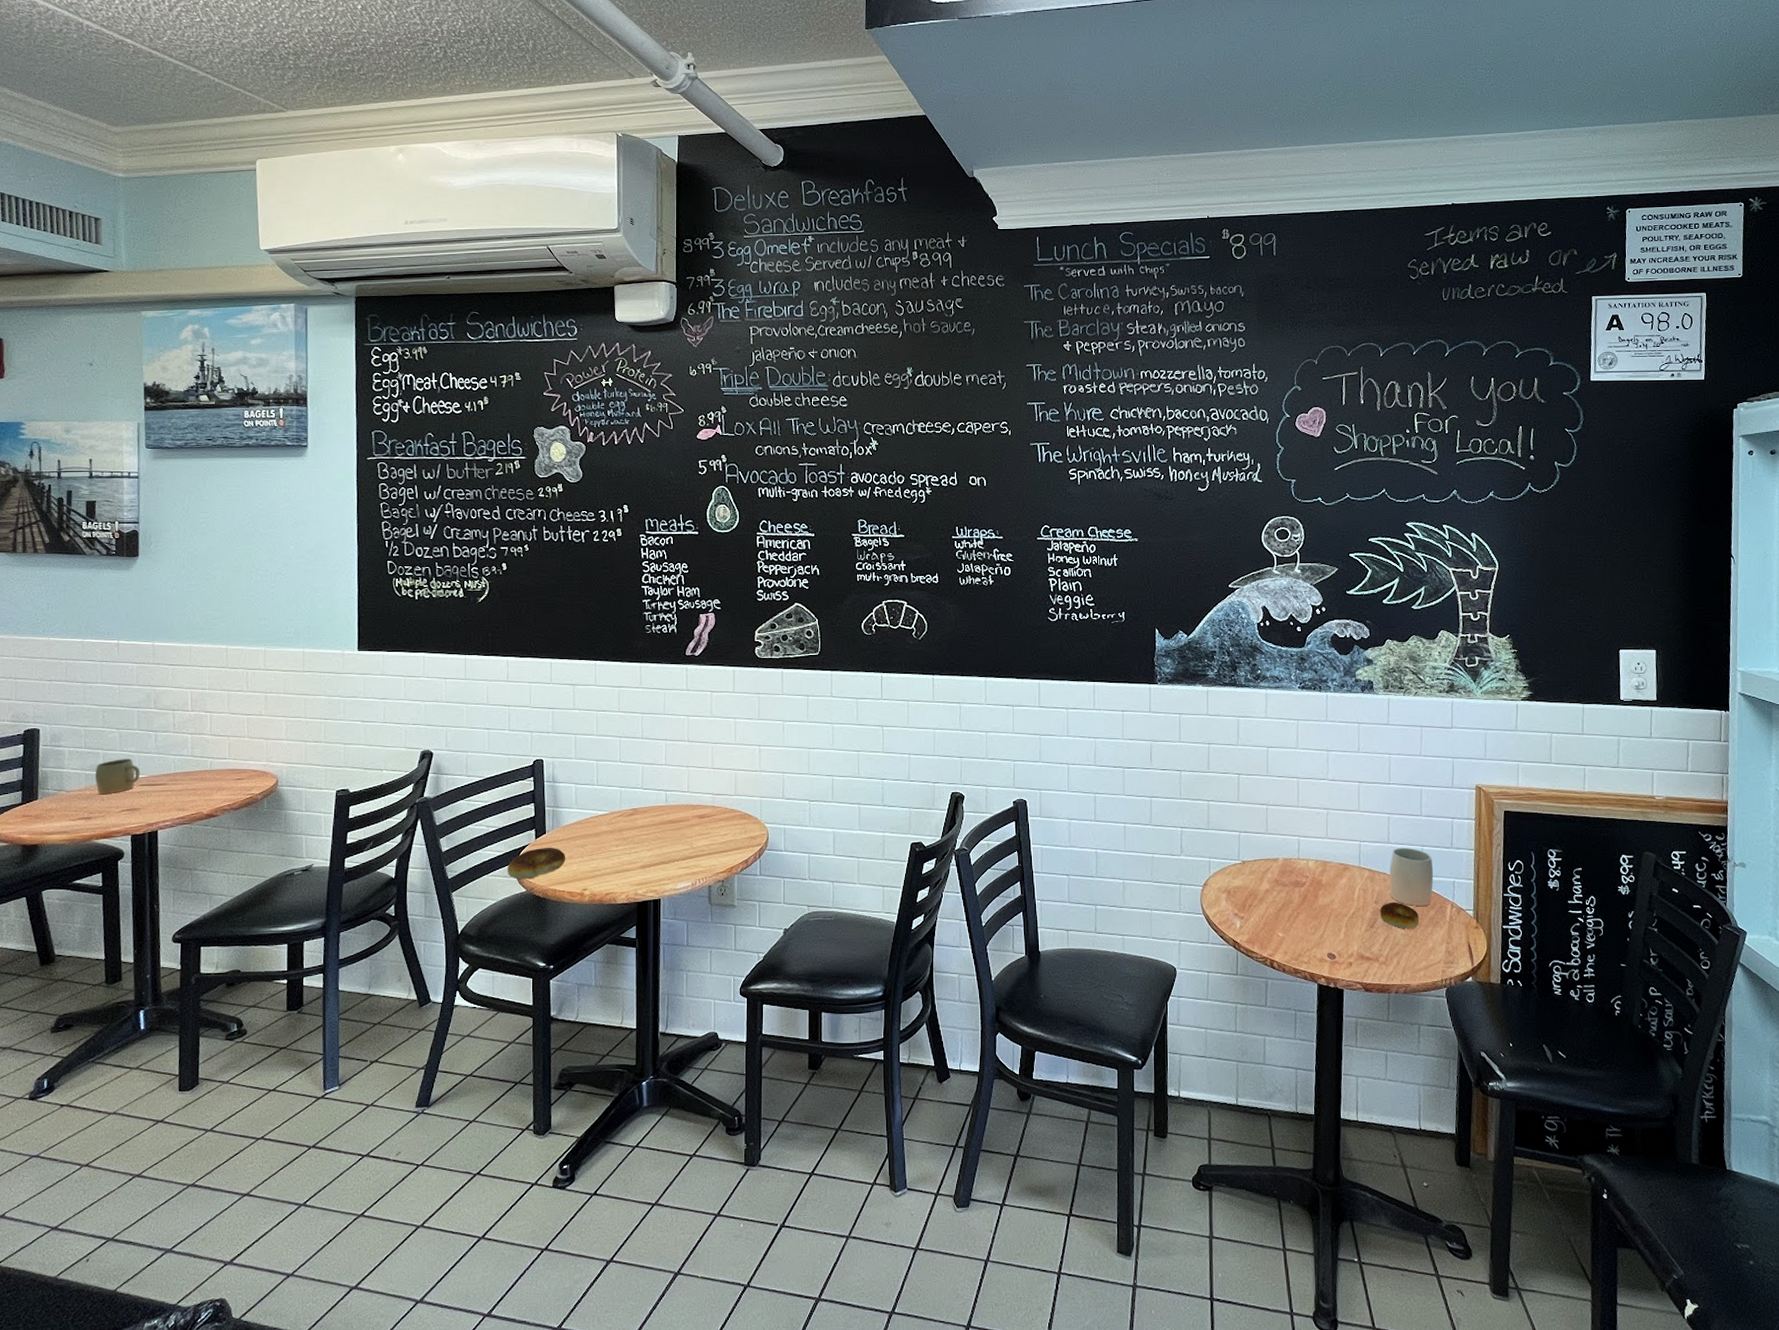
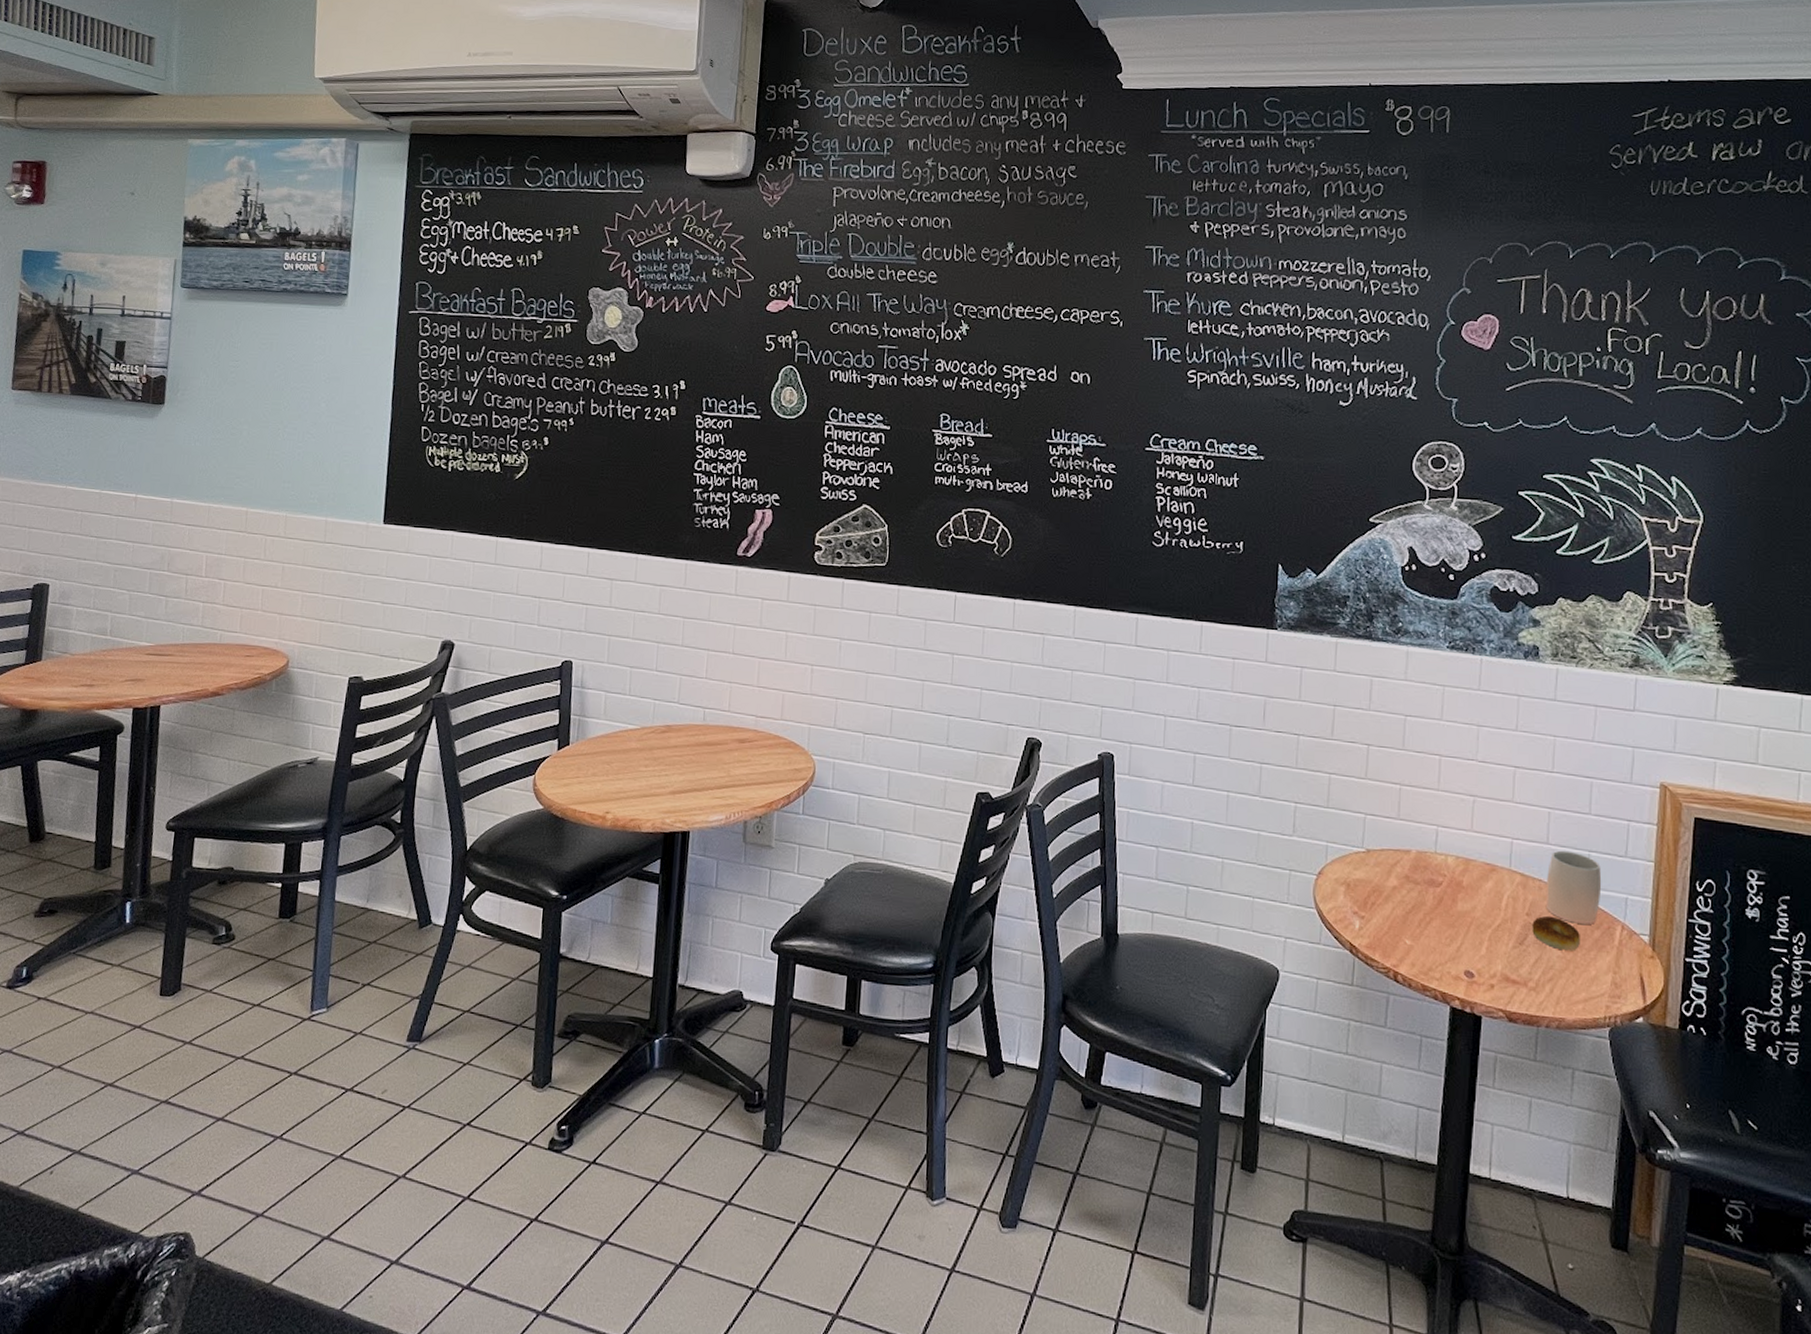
mug: present [94,759,140,795] -> none [101,623,148,661]
bagel: present [508,847,566,880] -> none [525,760,590,796]

